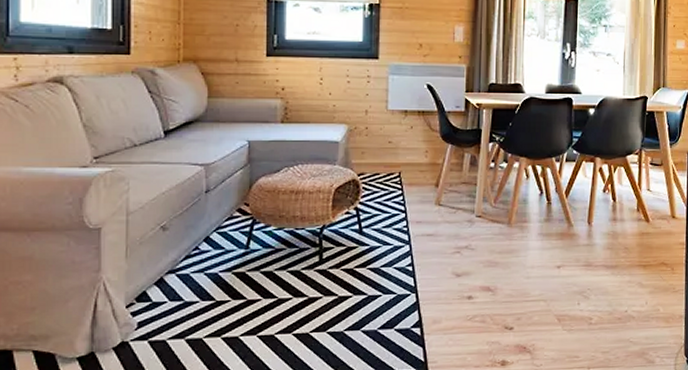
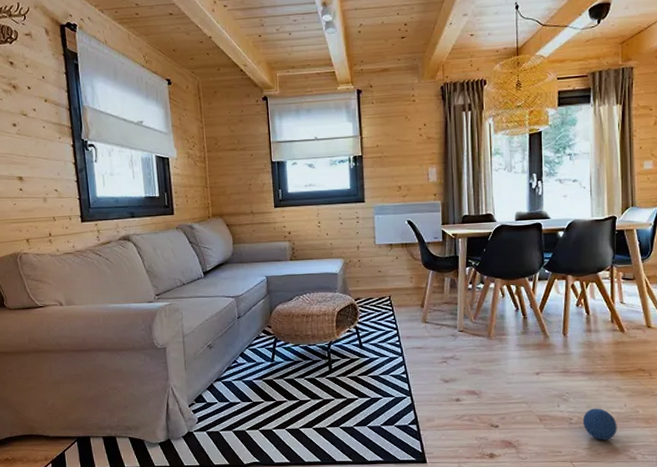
ball: none [602,306,637,343] -> present [582,408,617,441]

